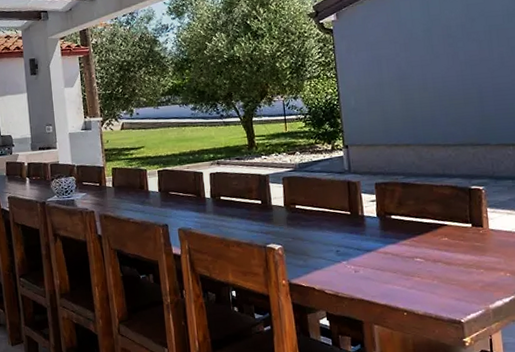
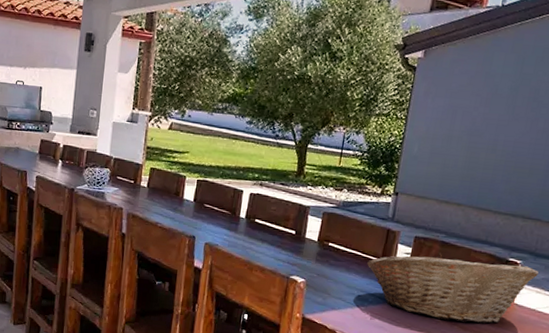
fruit basket: none [337,190,503,259] -> present [367,252,539,323]

